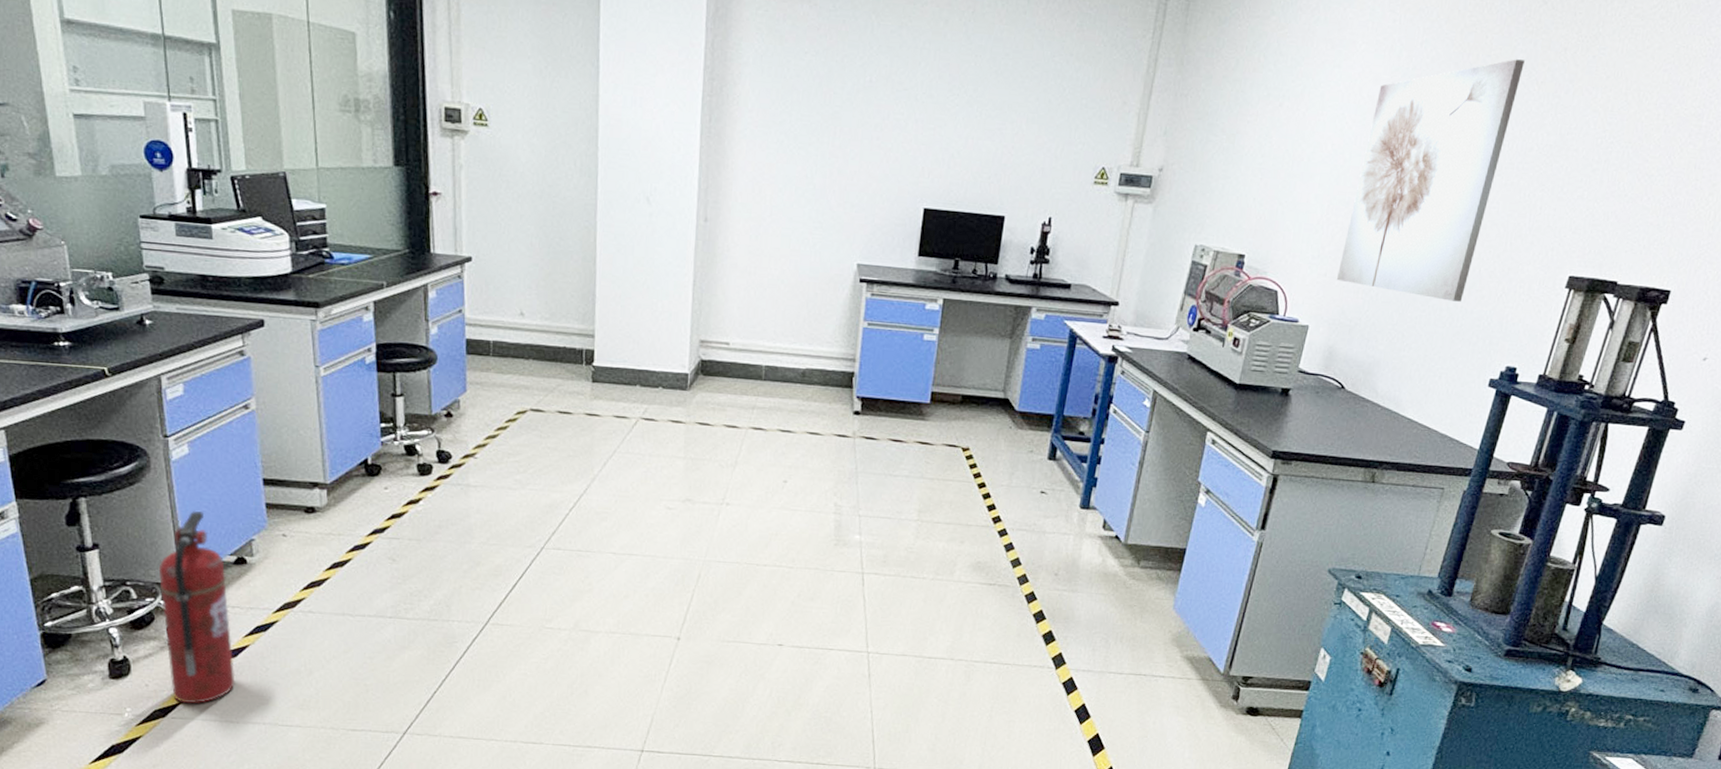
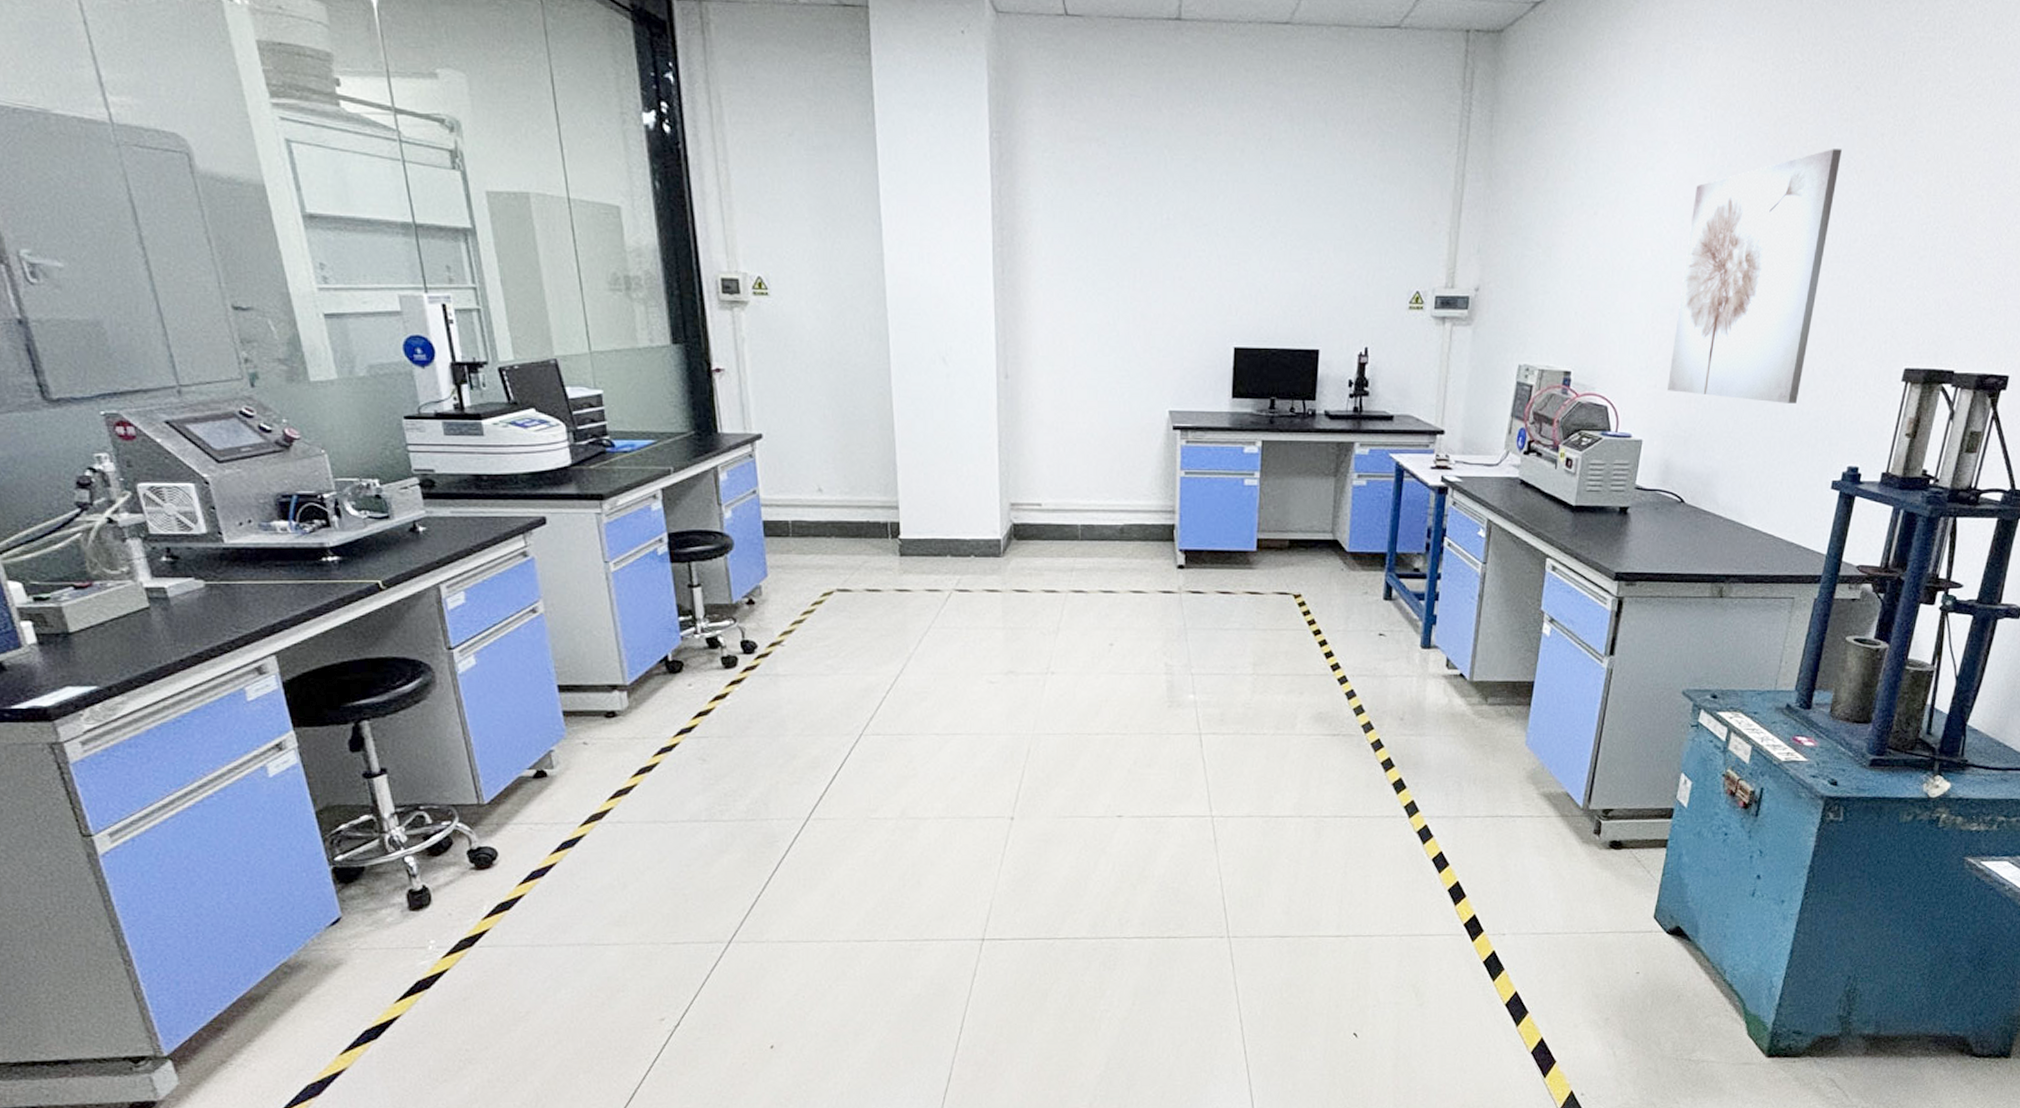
fire extinguisher: present [158,510,235,704] -> none [453,724,545,930]

